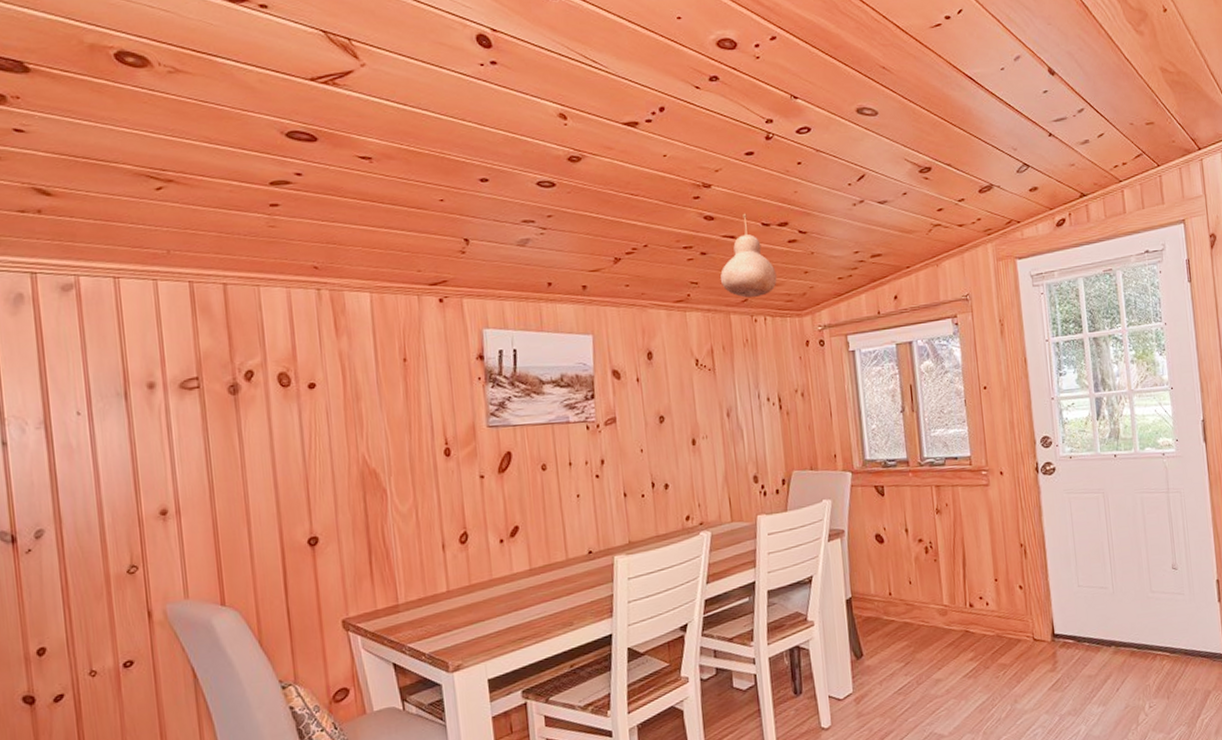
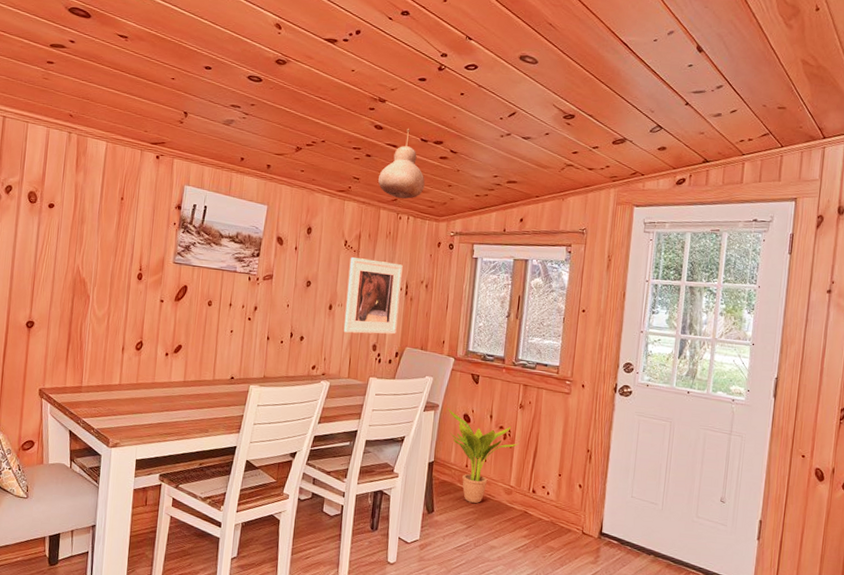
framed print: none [706,375,778,468] -> present [343,257,403,335]
potted plant: none [854,531,944,635] -> present [447,407,519,503]

